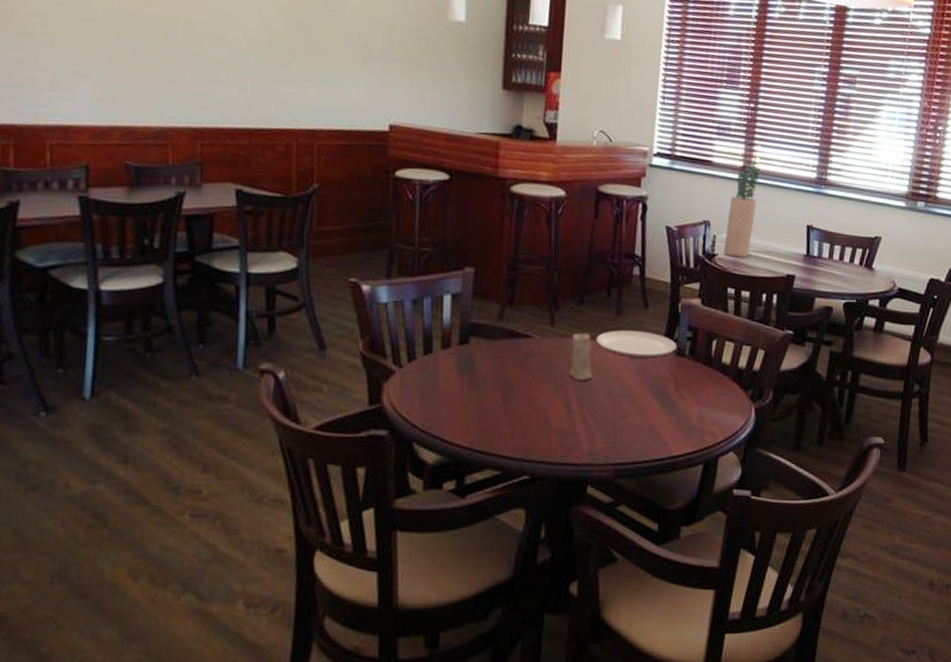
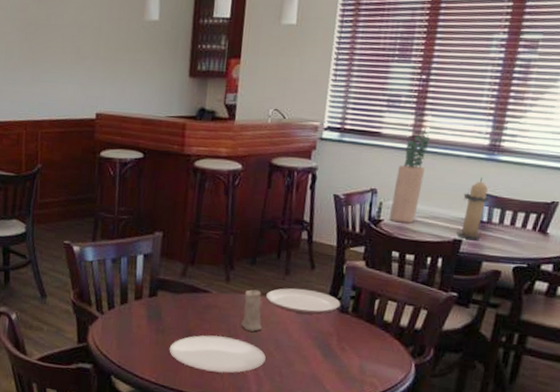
plate: none [484,387,598,431] -> present [169,335,266,374]
candle: none [789,211,821,275] -> present [455,177,492,240]

